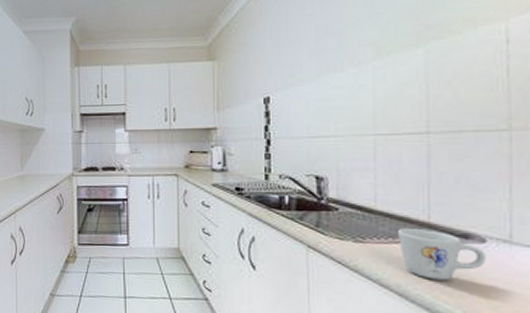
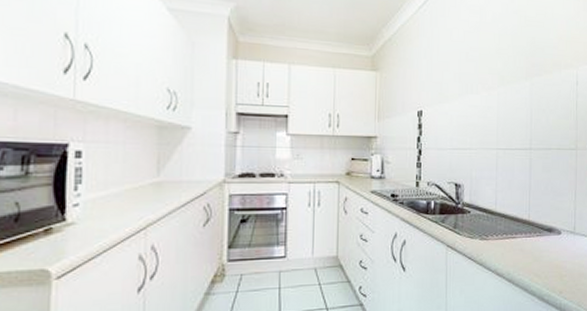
mug: present [397,227,486,281] -> none [509,225,561,266]

